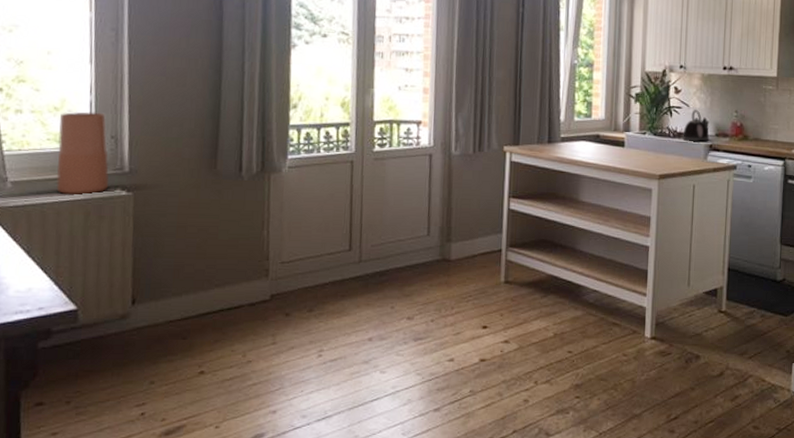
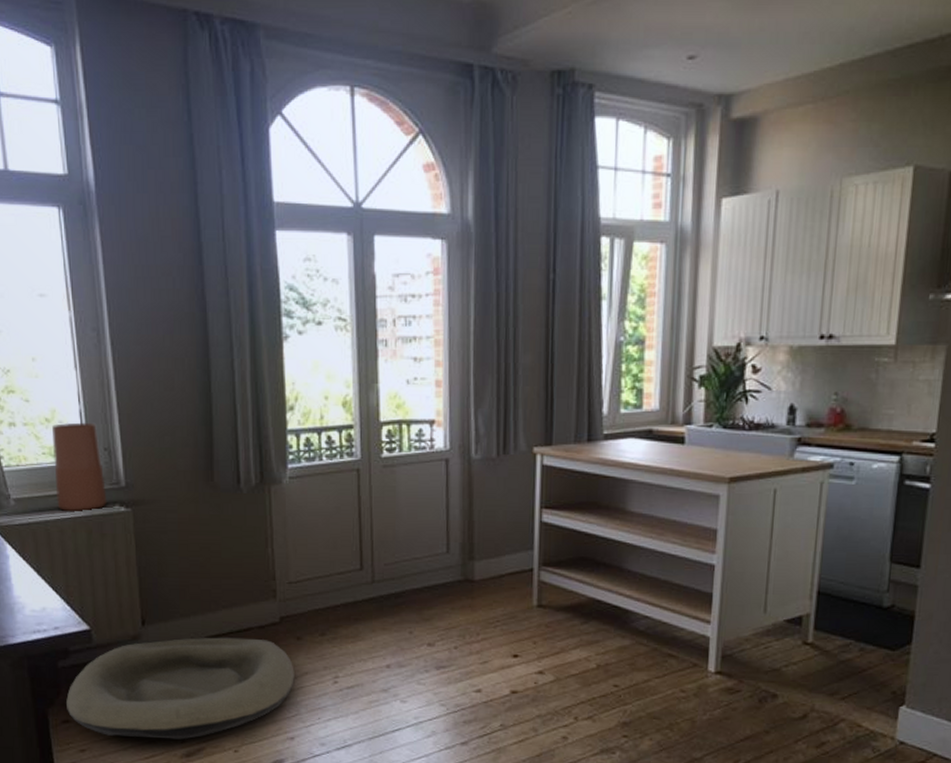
dog bed: none [42,315,281,418] -> present [66,637,294,740]
kettle: present [683,110,710,143] -> none [761,393,798,436]

